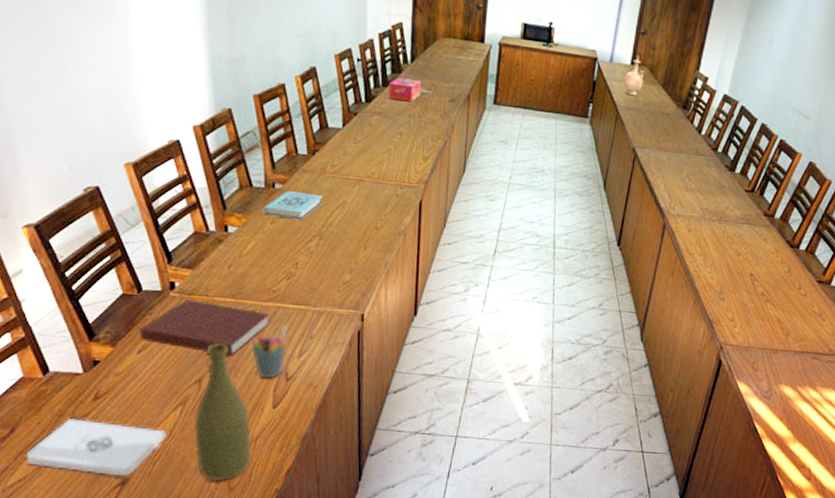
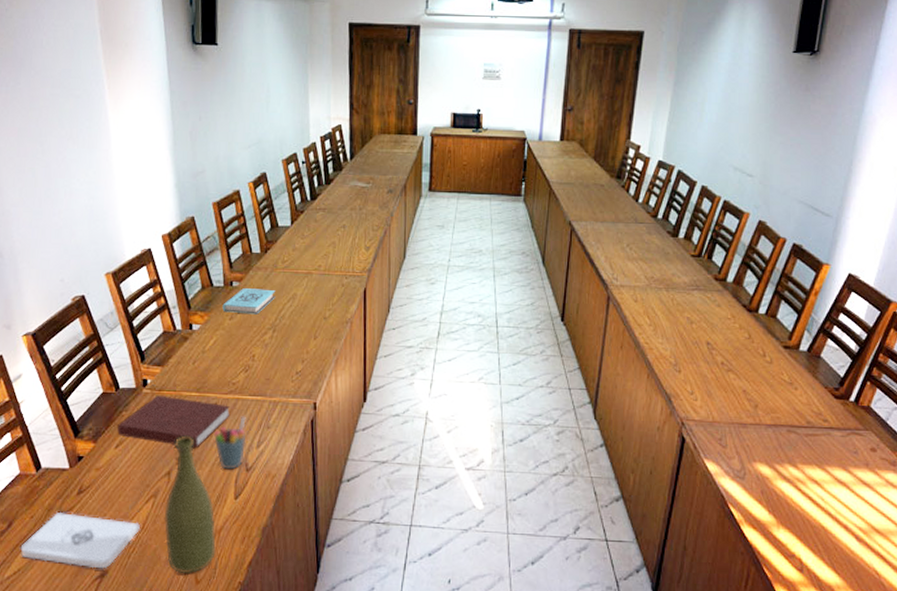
tissue box: present [388,77,422,102] -> none [331,175,361,196]
vase: present [622,54,644,95] -> none [553,131,574,170]

